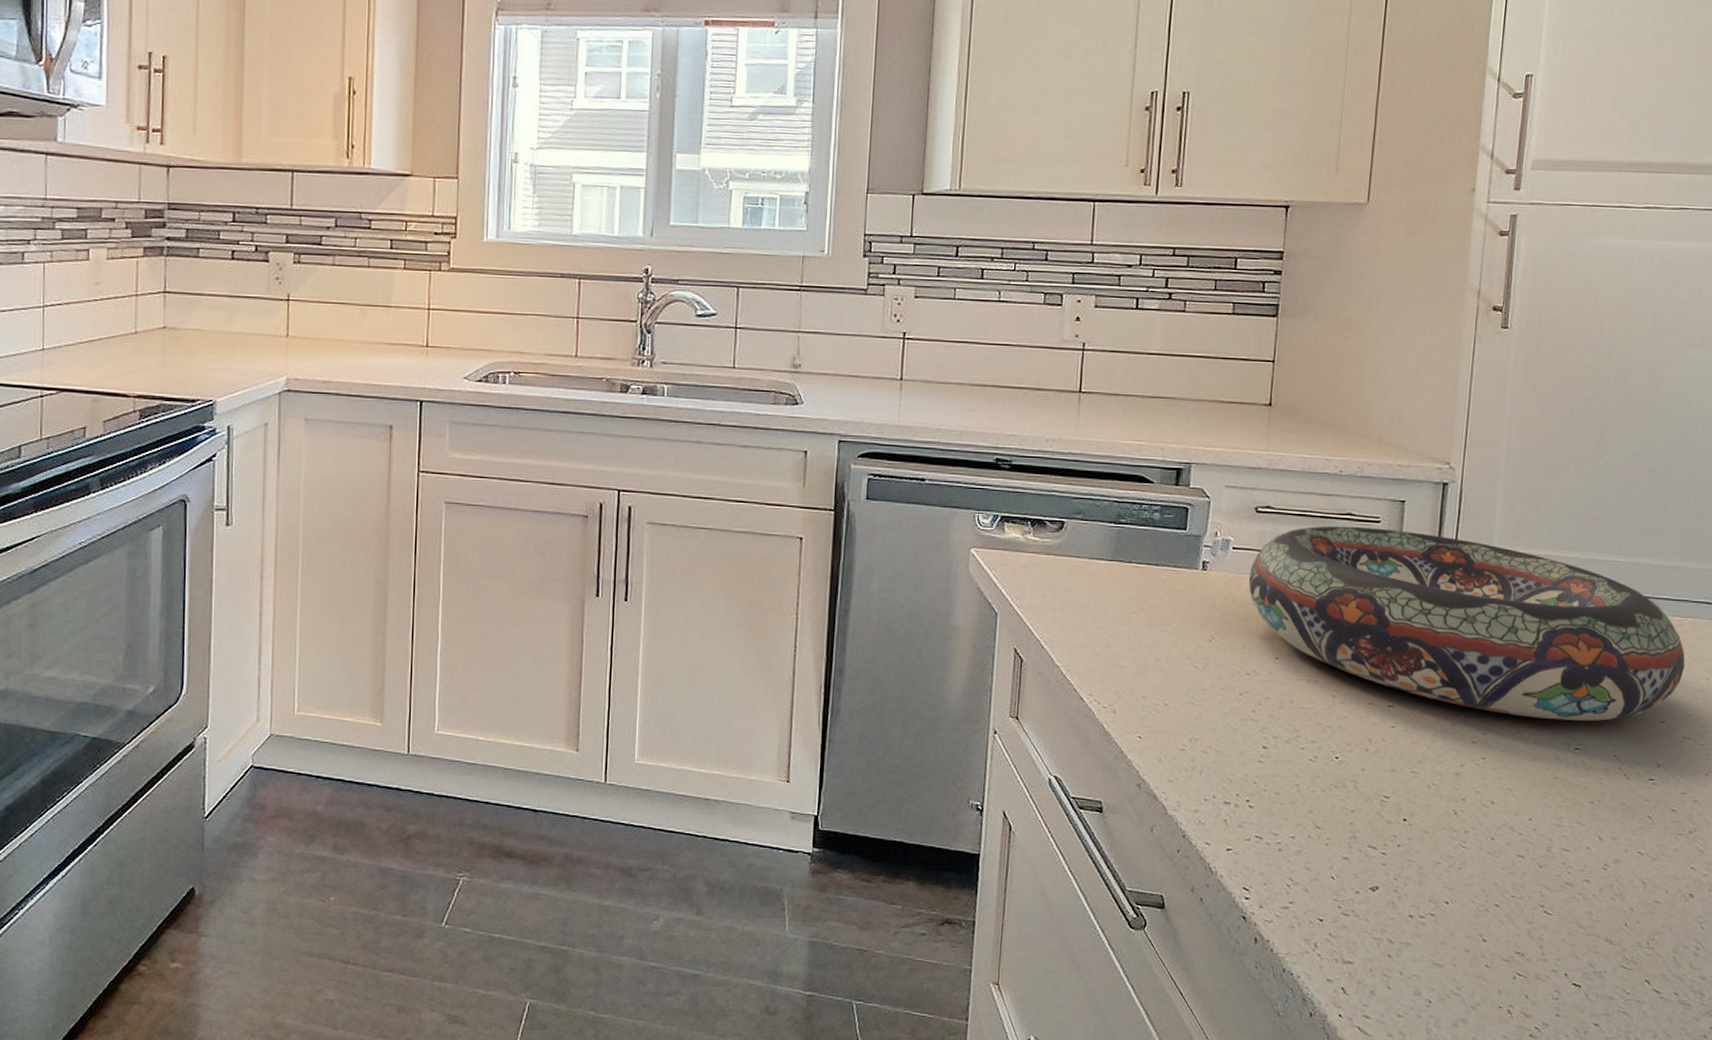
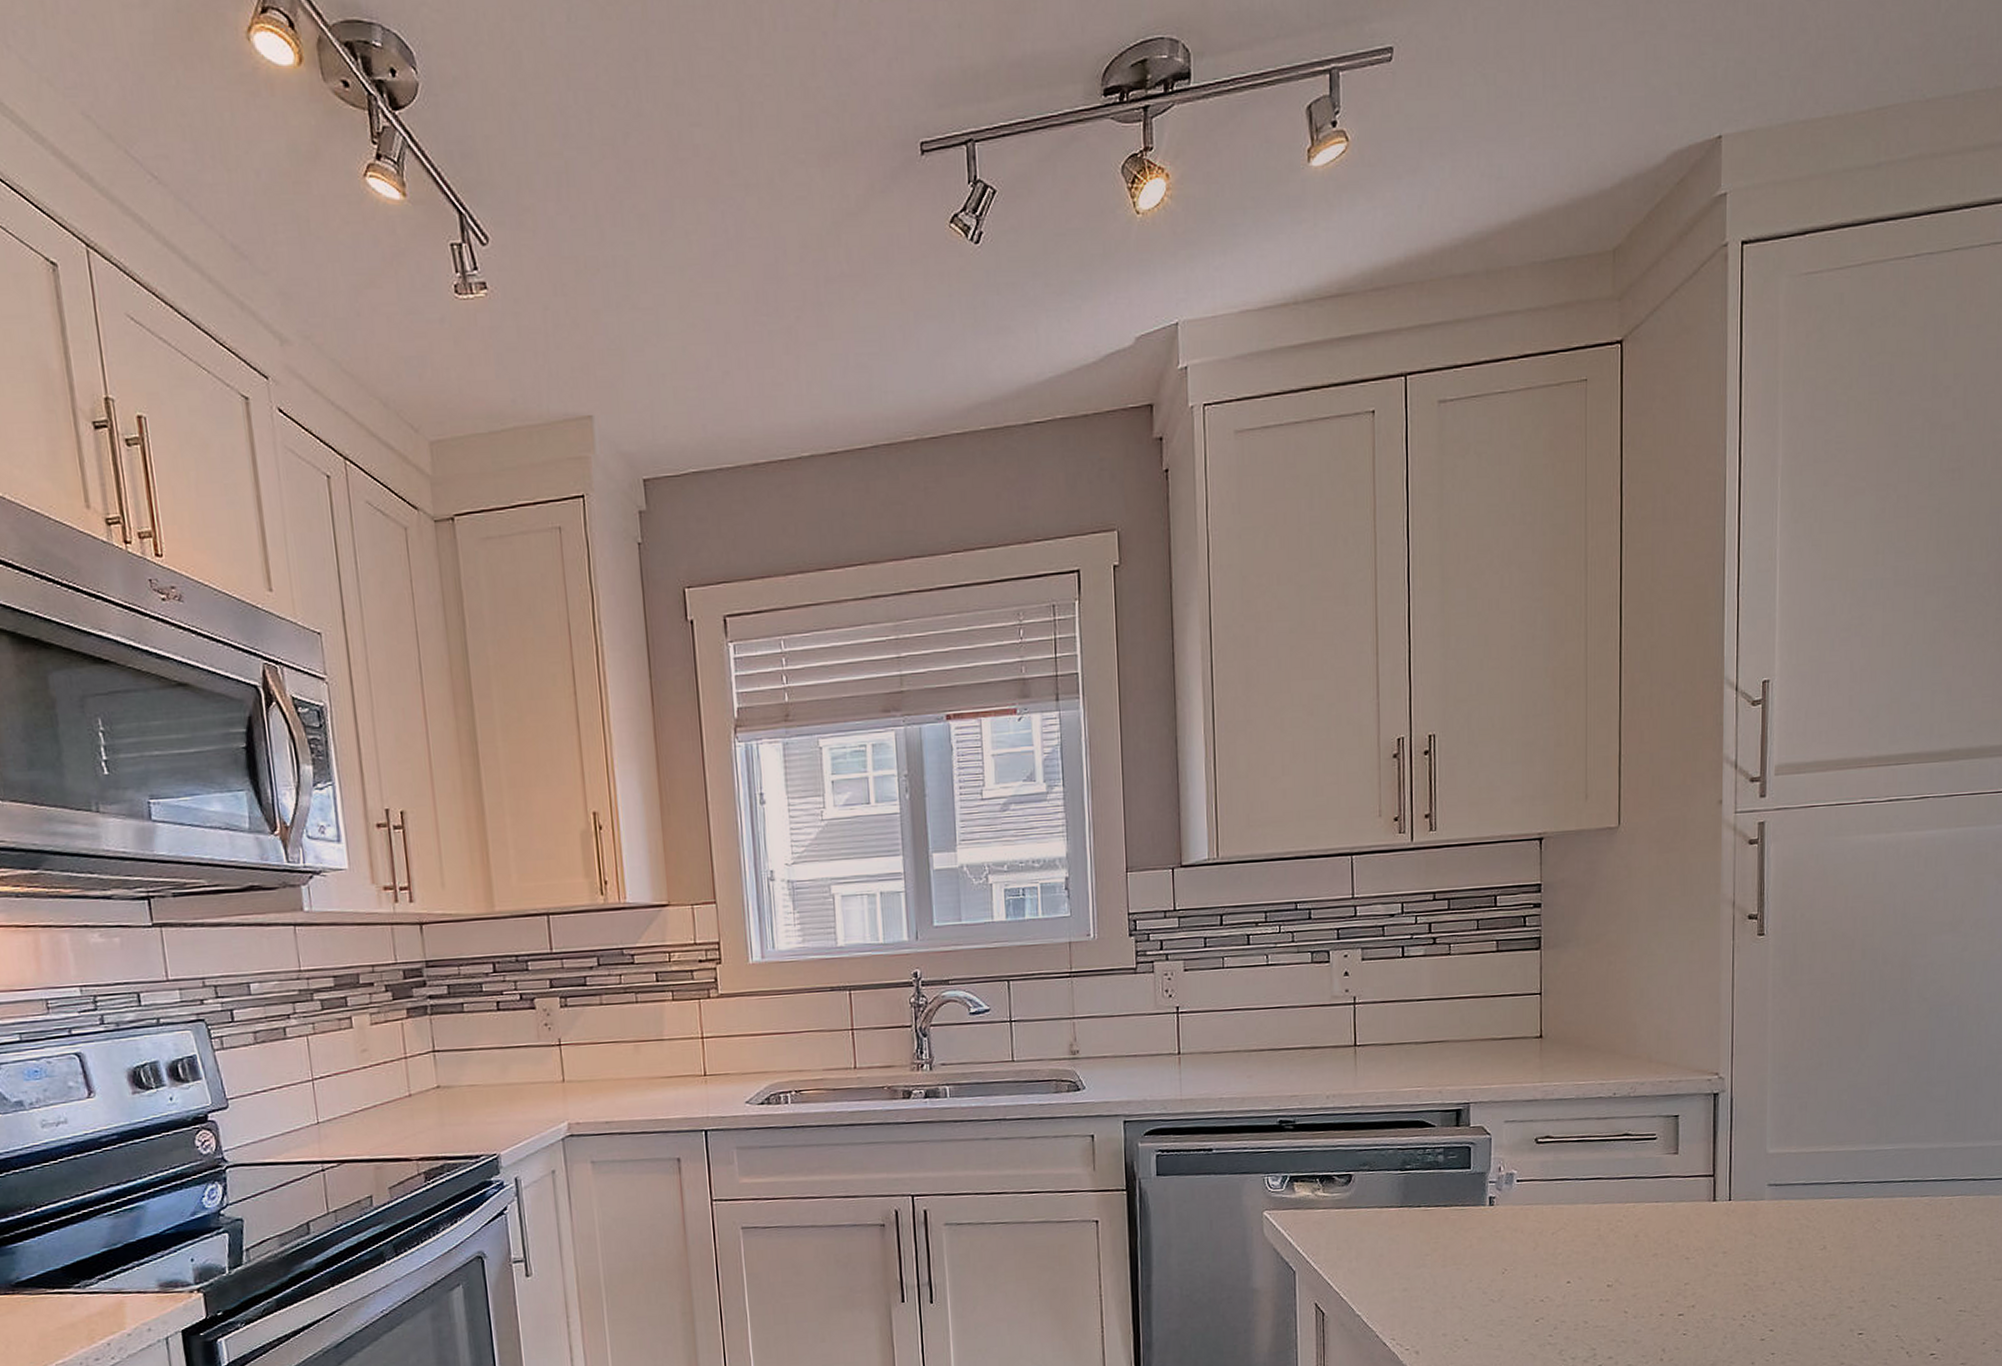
decorative bowl: present [1248,525,1686,721] -> none [1534,1144,1957,1310]

